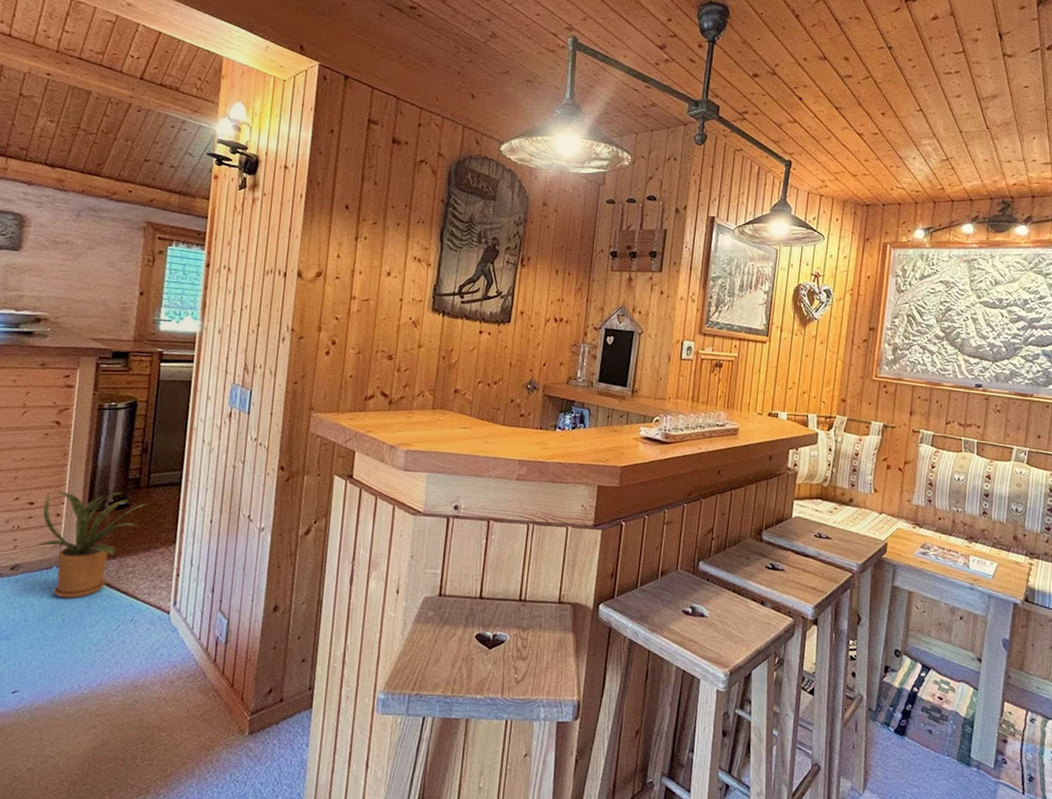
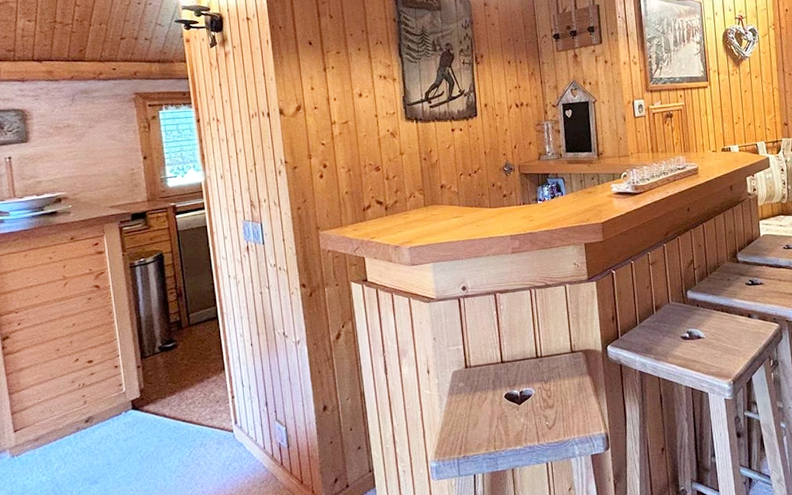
house plant: present [36,490,149,599] -> none [102,335,194,438]

